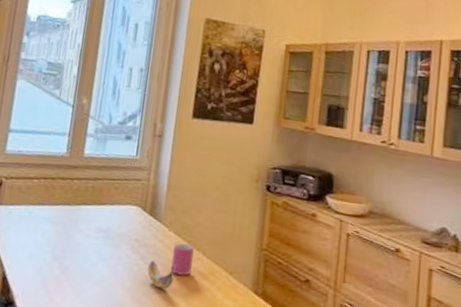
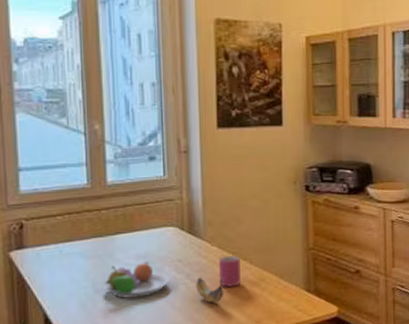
fruit bowl: none [62,235,124,271] -> present [104,261,169,298]

